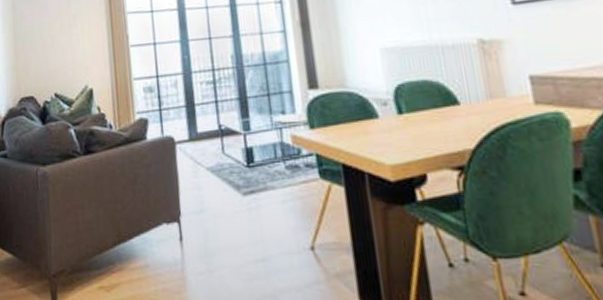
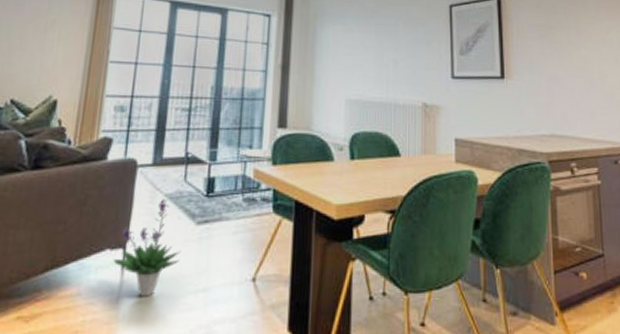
potted plant: none [172,172,234,267] -> present [114,198,181,297]

